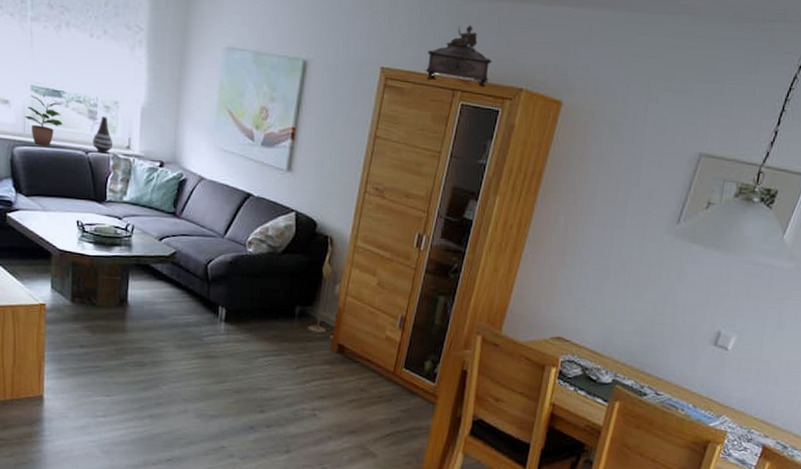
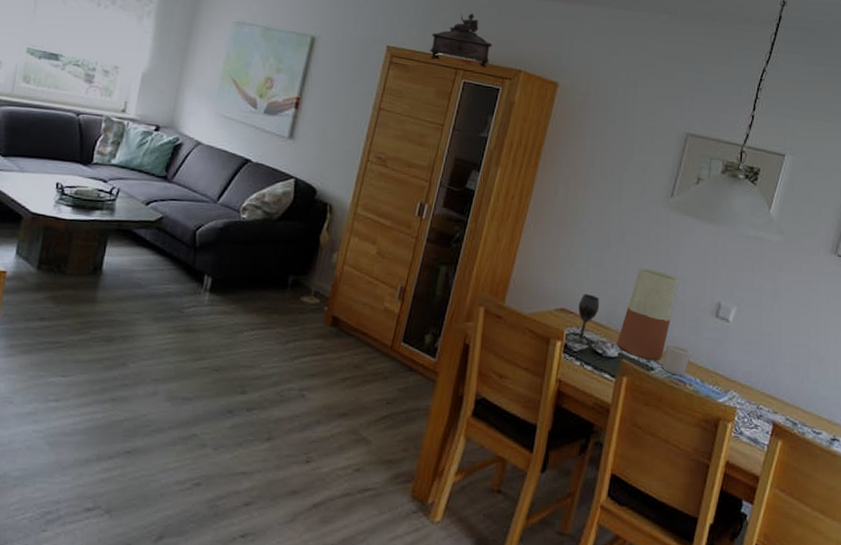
potted plant: present [24,95,63,146] -> none [15,57,57,107]
vase: present [92,116,113,153] -> none [85,80,108,116]
wine glass: none [565,323,597,373] -> present [570,294,600,347]
vase: none [611,296,679,386] -> present [616,267,679,360]
mug: none [655,370,686,401] -> present [662,343,691,376]

